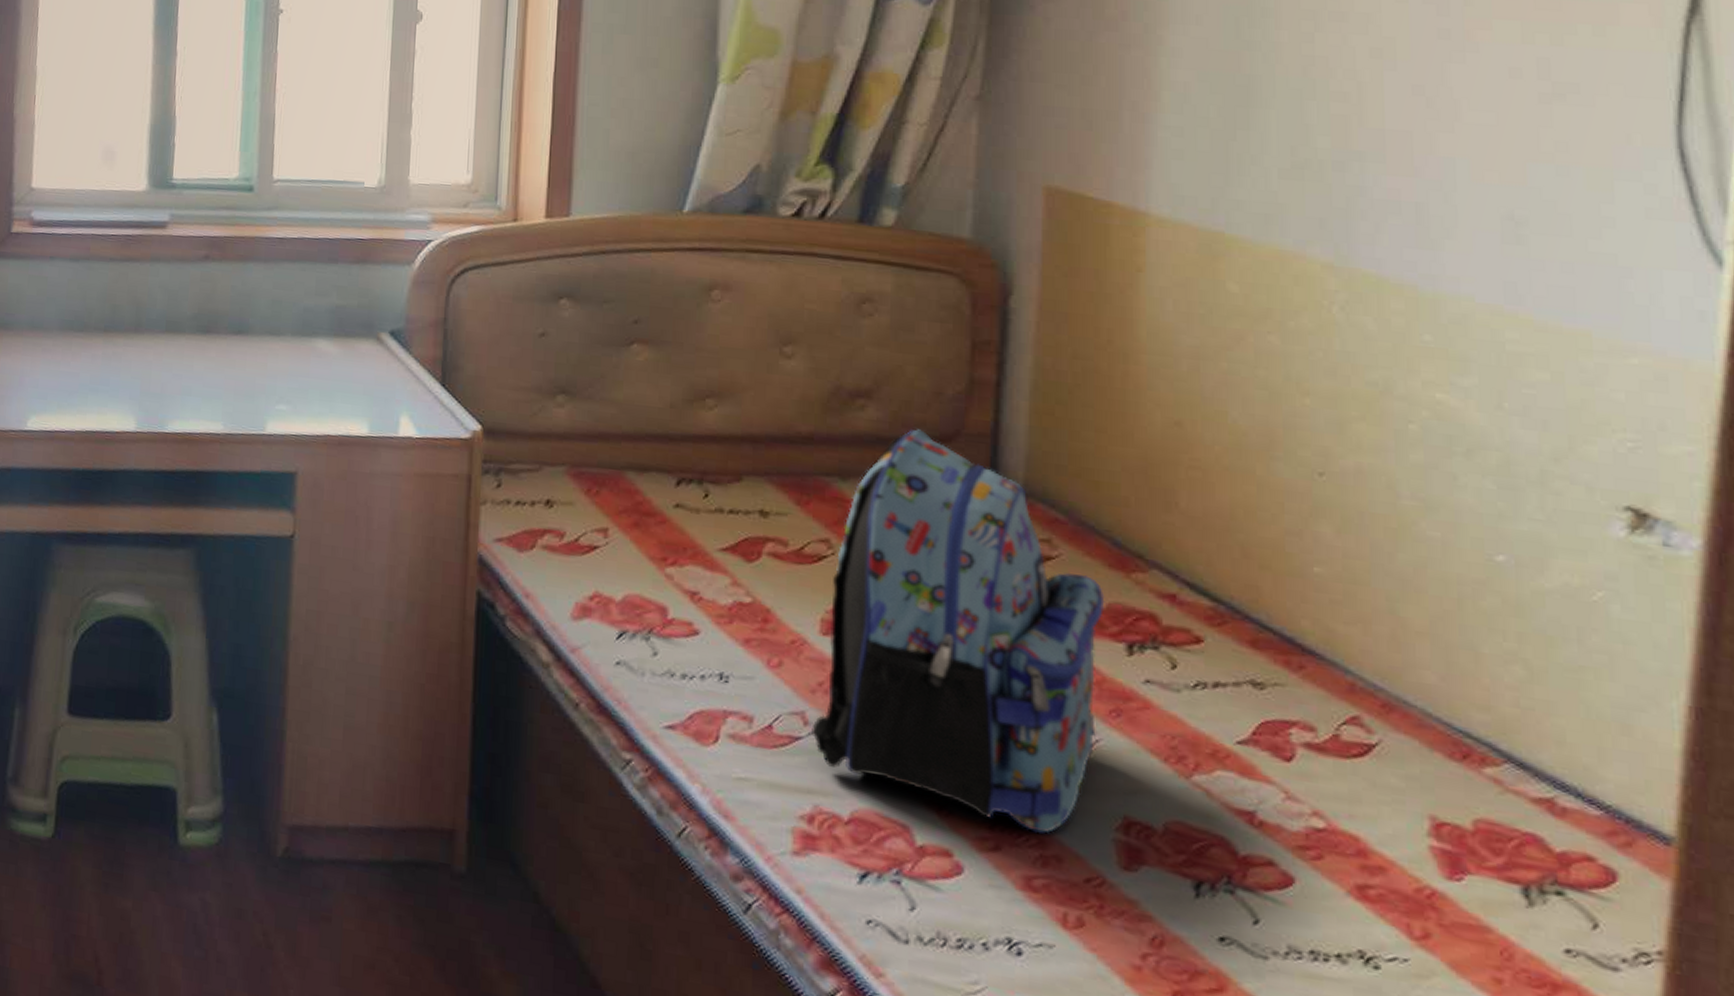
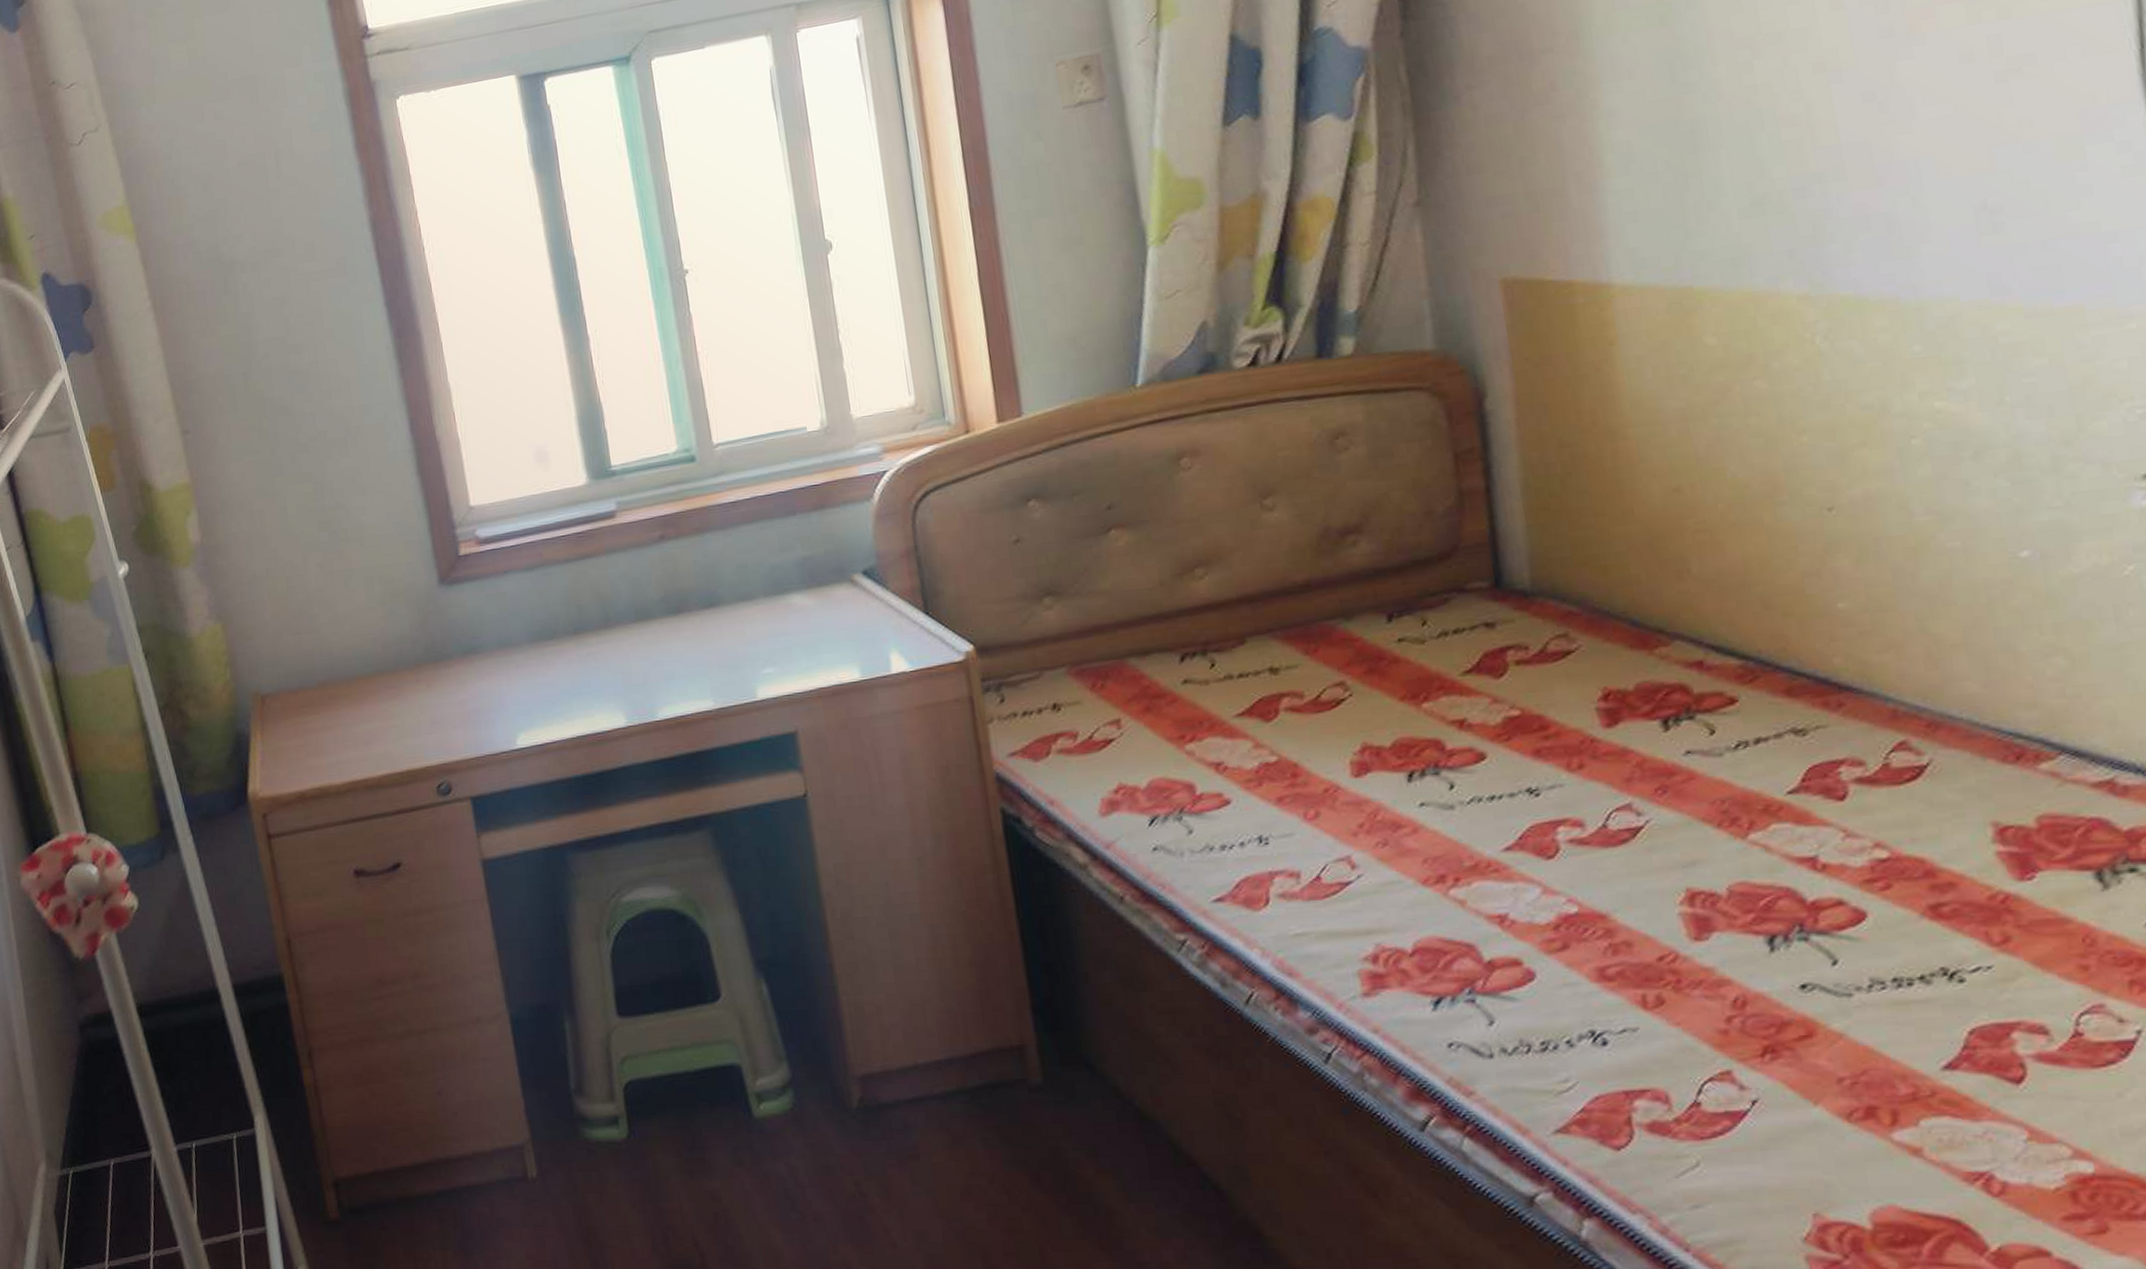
backpack: present [811,429,1105,834] -> none [1355,552,1645,923]

